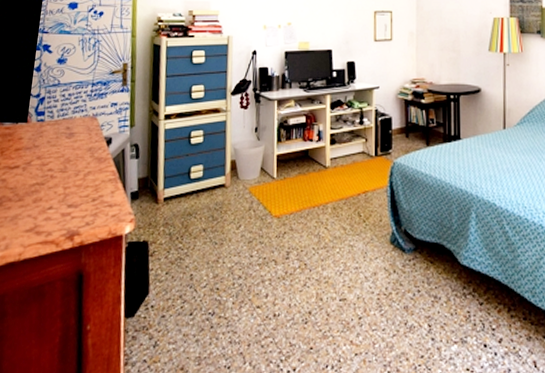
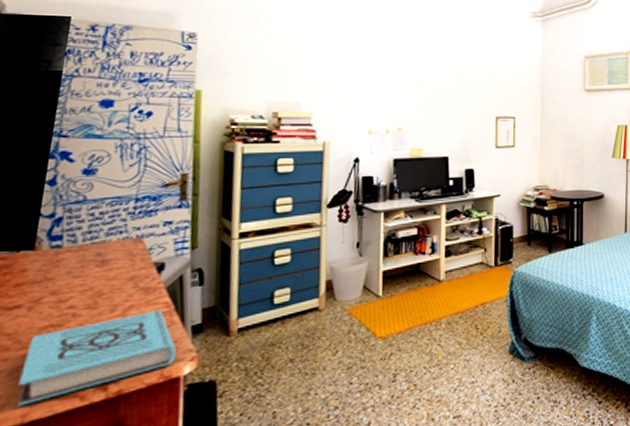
book: none [16,176,120,246] -> present [18,309,176,406]

